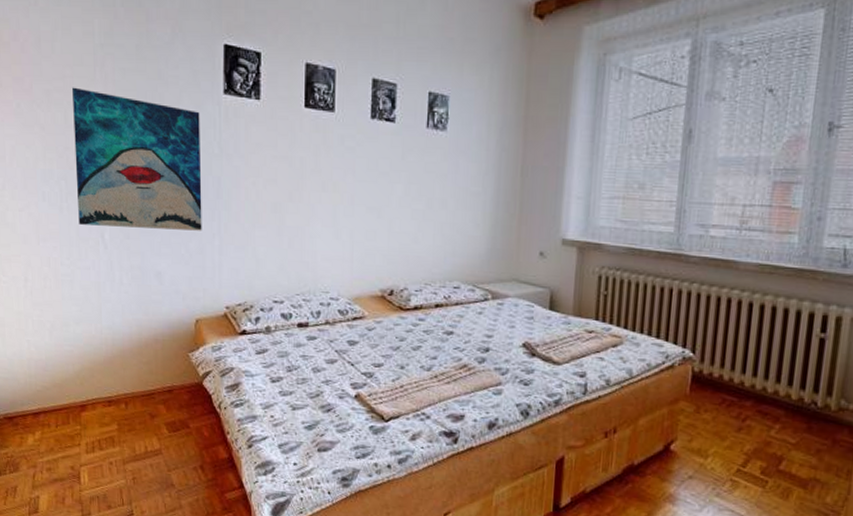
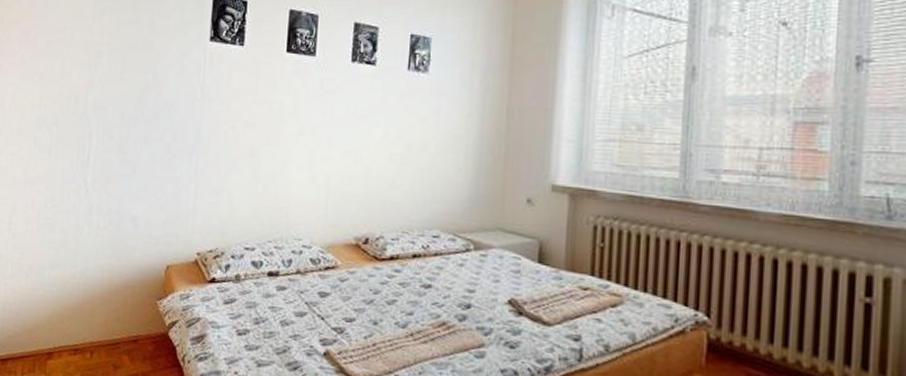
wall art: present [72,87,202,231] -> none [64,38,186,175]

